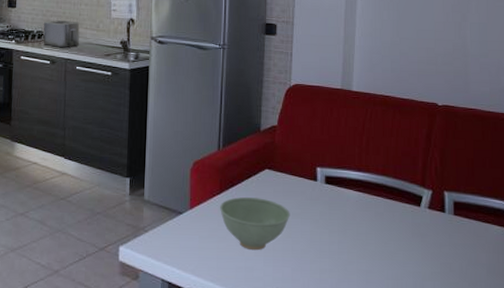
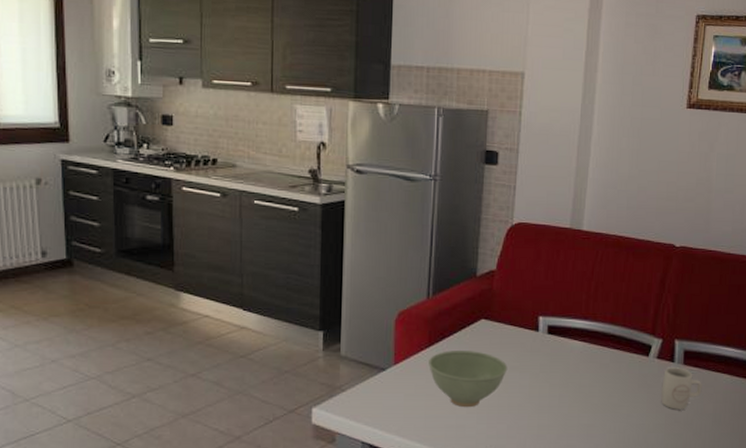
toaster: present [43,20,80,48] -> none [210,142,257,178]
mug: none [435,217,474,259] -> present [661,367,702,410]

